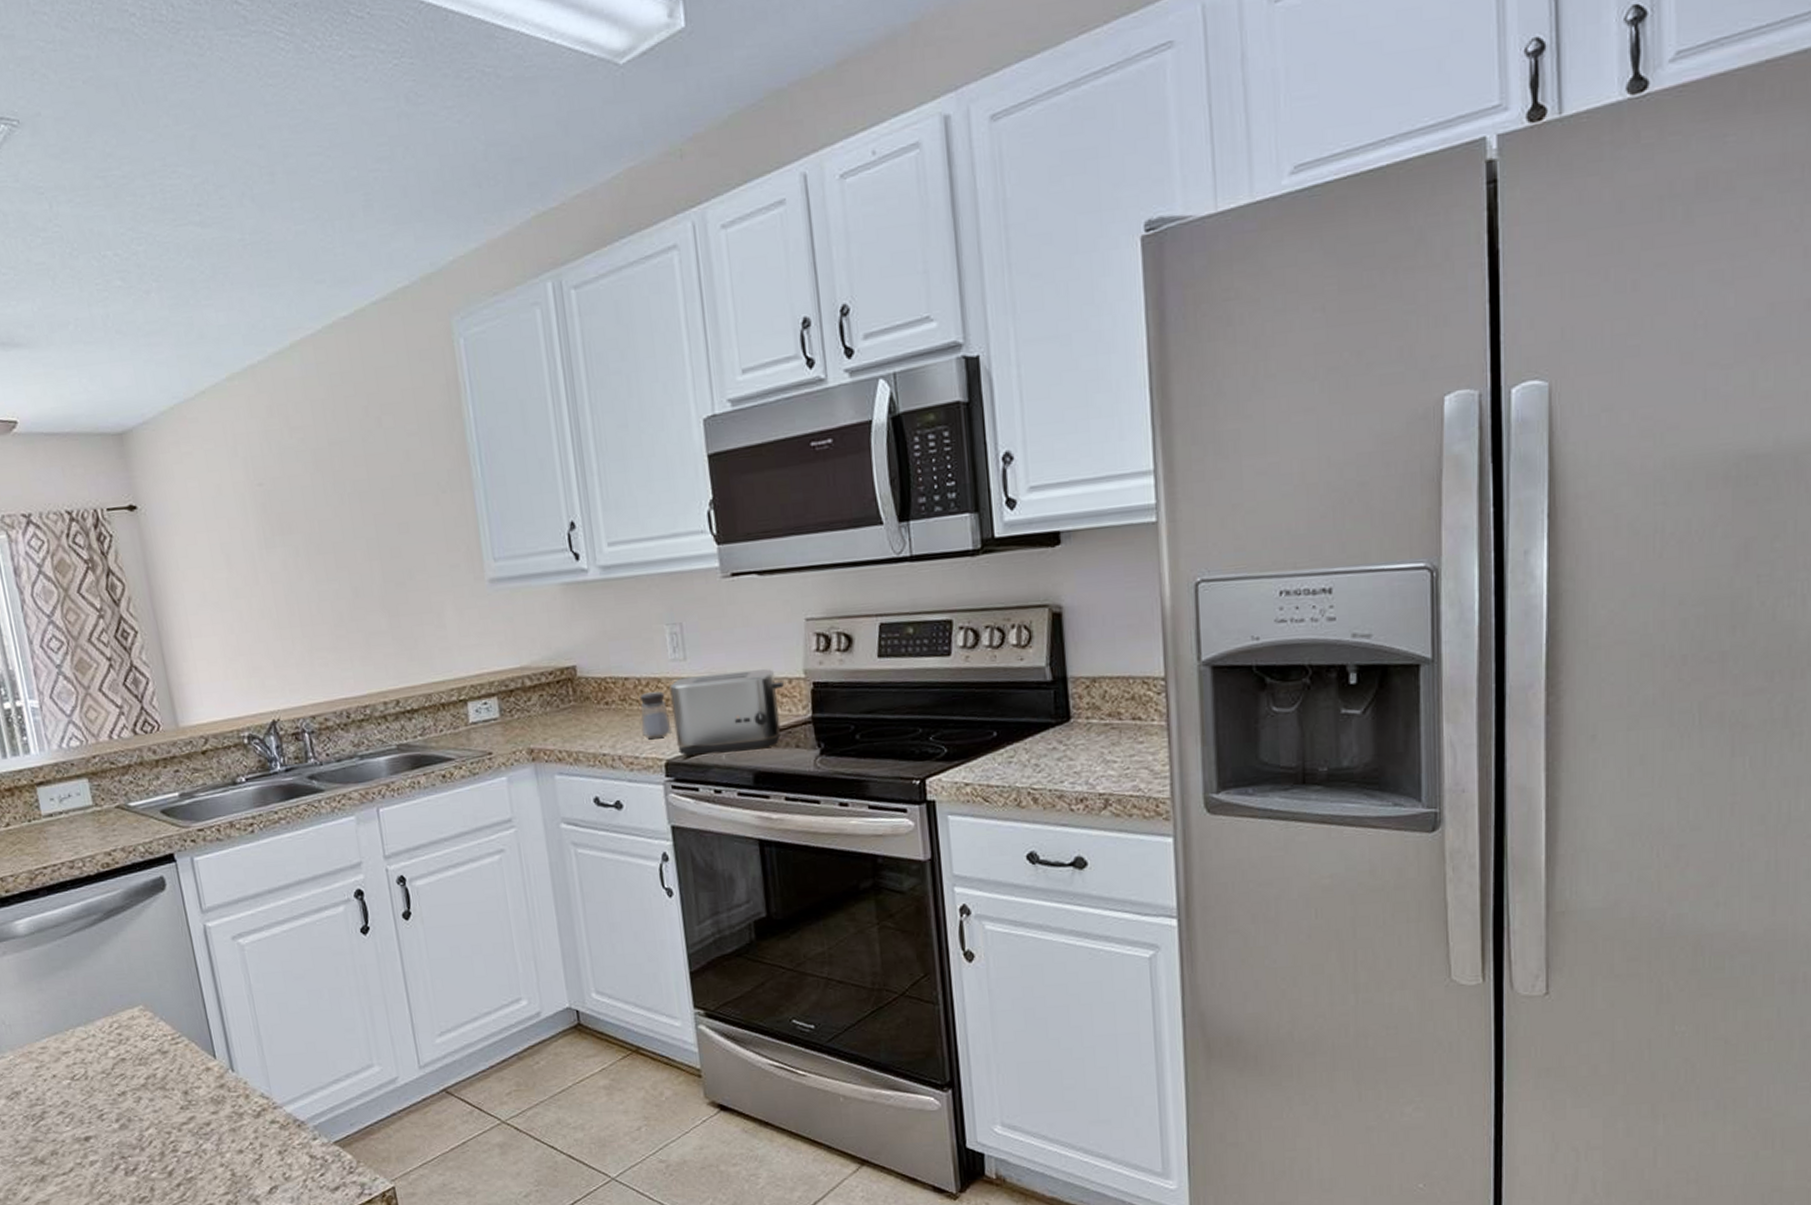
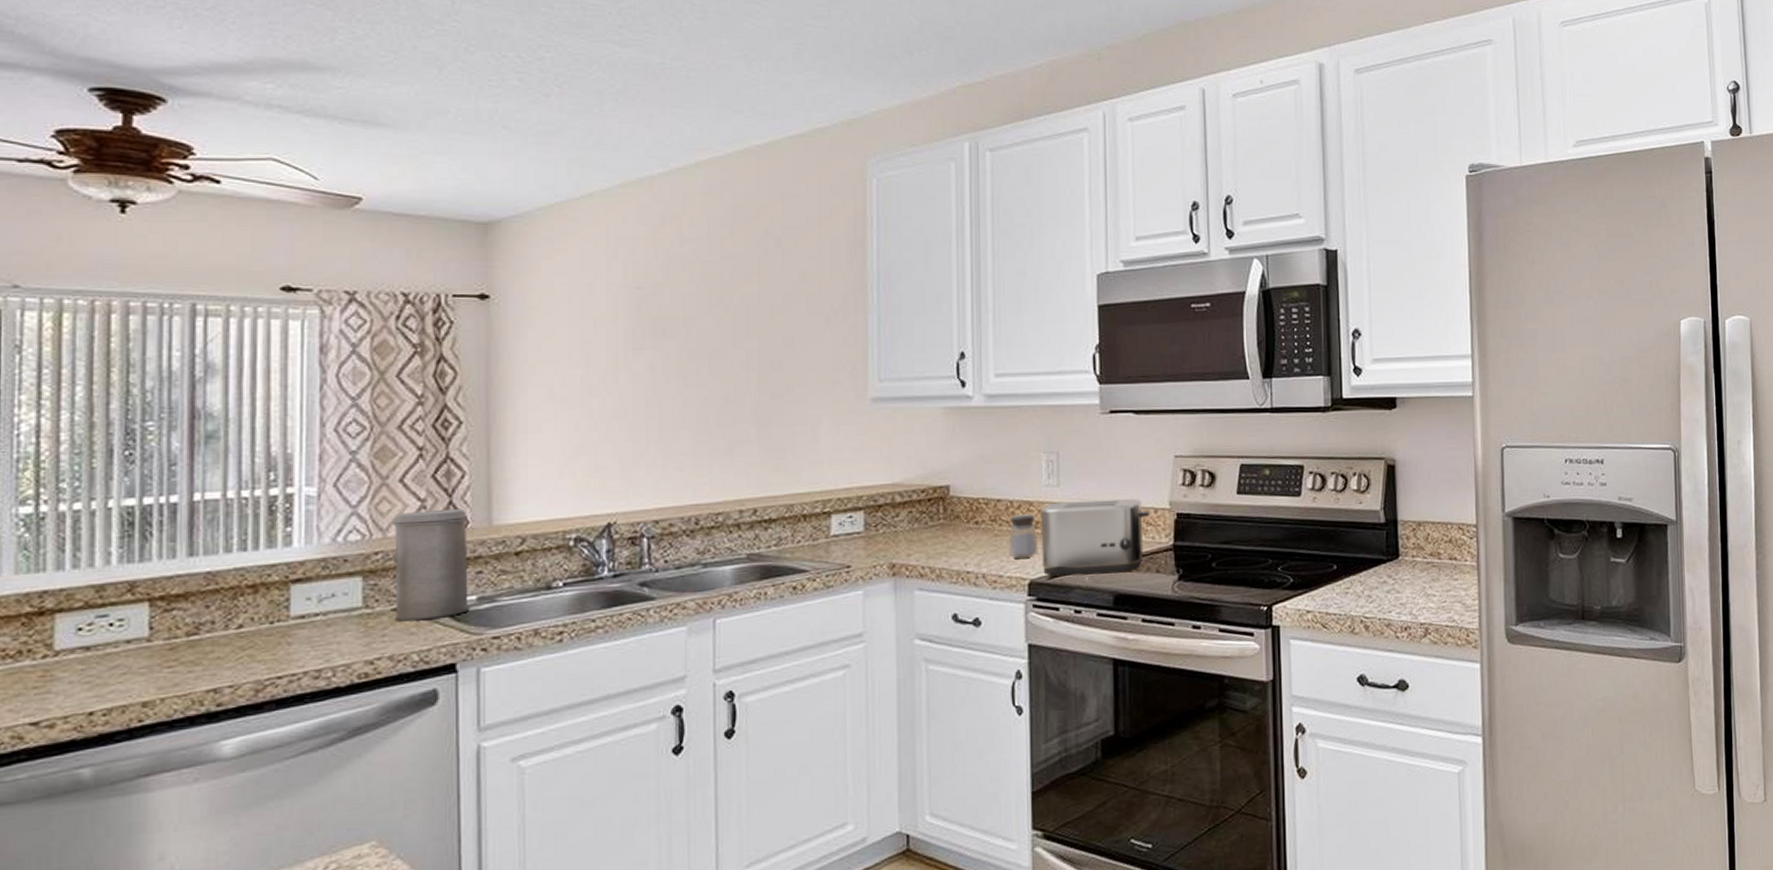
canister: none [101,713,176,818] -> present [393,508,470,622]

